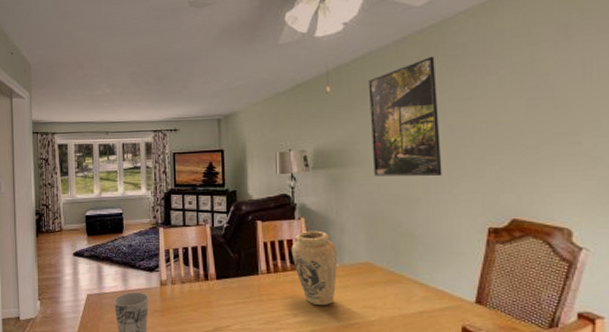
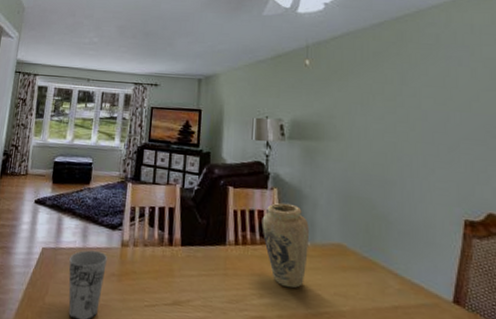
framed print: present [368,56,442,176] -> none [346,42,417,160]

